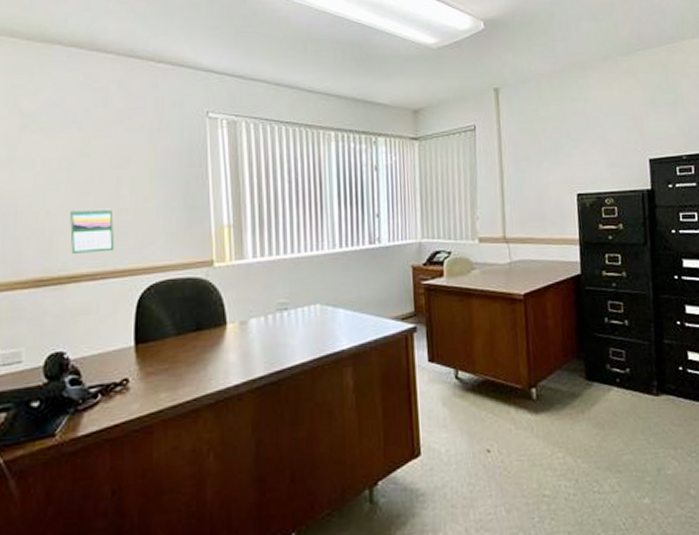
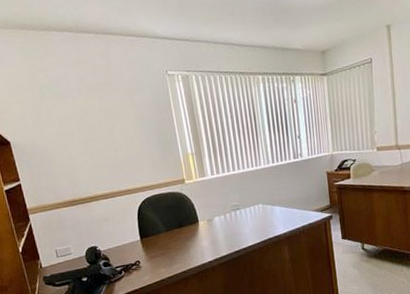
calendar: present [70,208,115,254] -> none [84,148,117,182]

